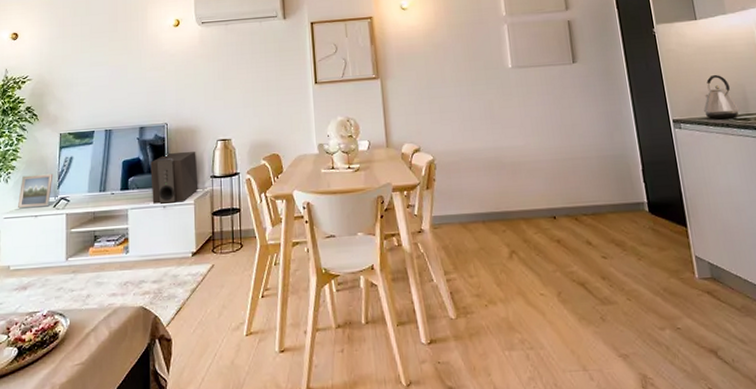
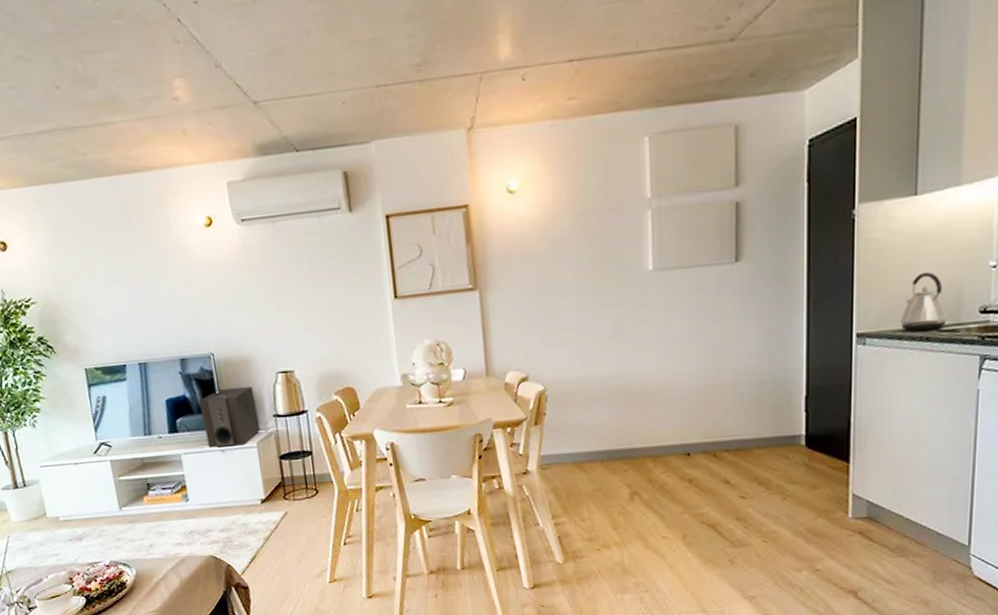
picture frame: present [17,173,54,209] -> none [50,416,89,456]

